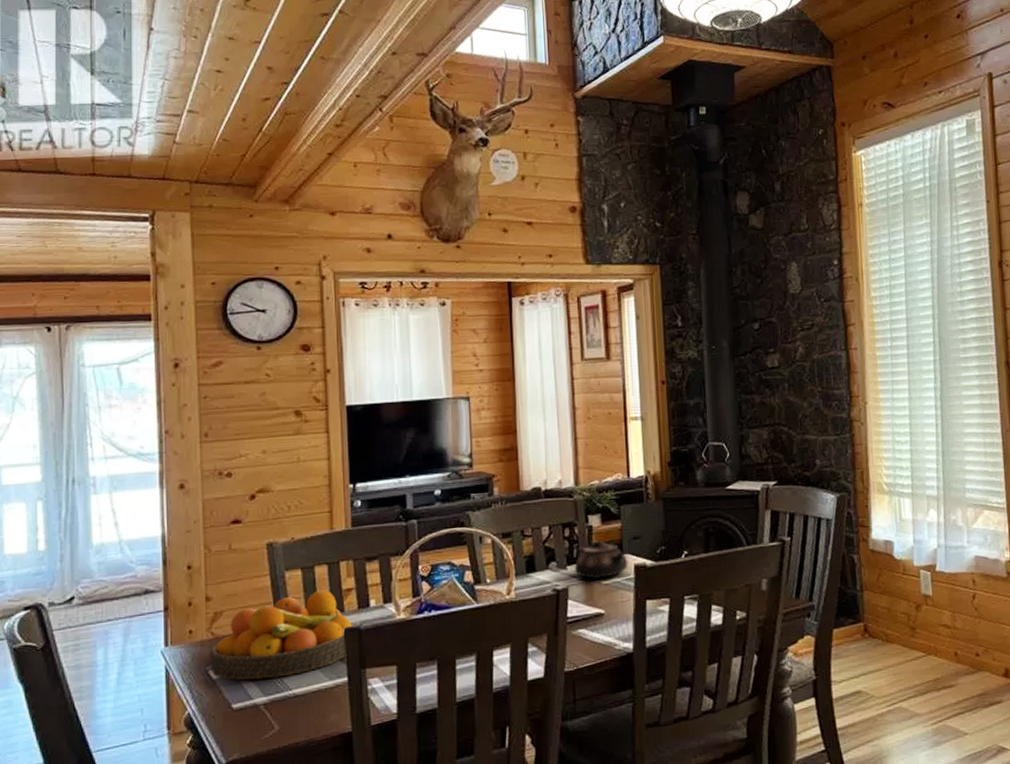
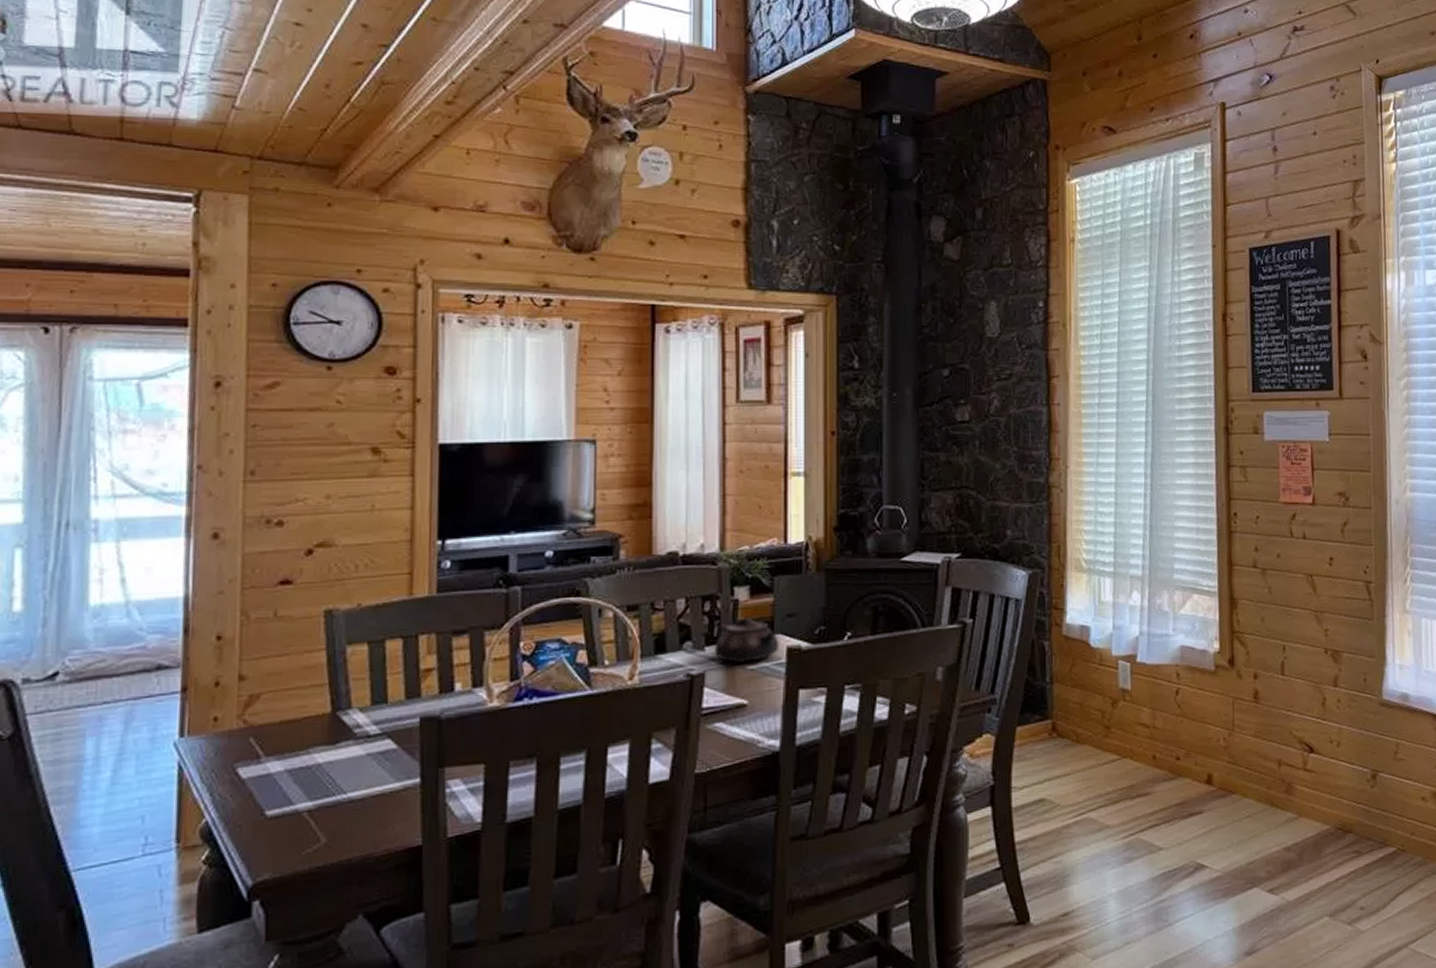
fruit bowl: present [210,590,355,681] -> none [239,669,434,781]

